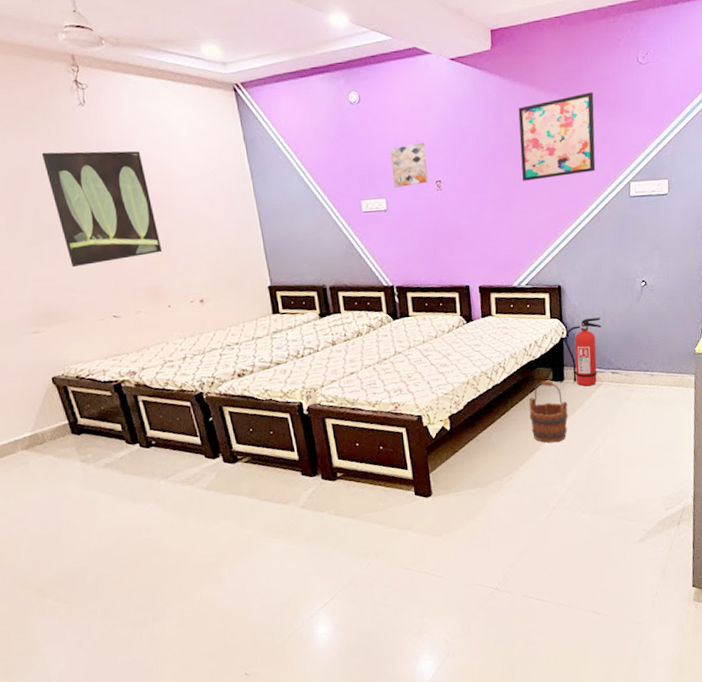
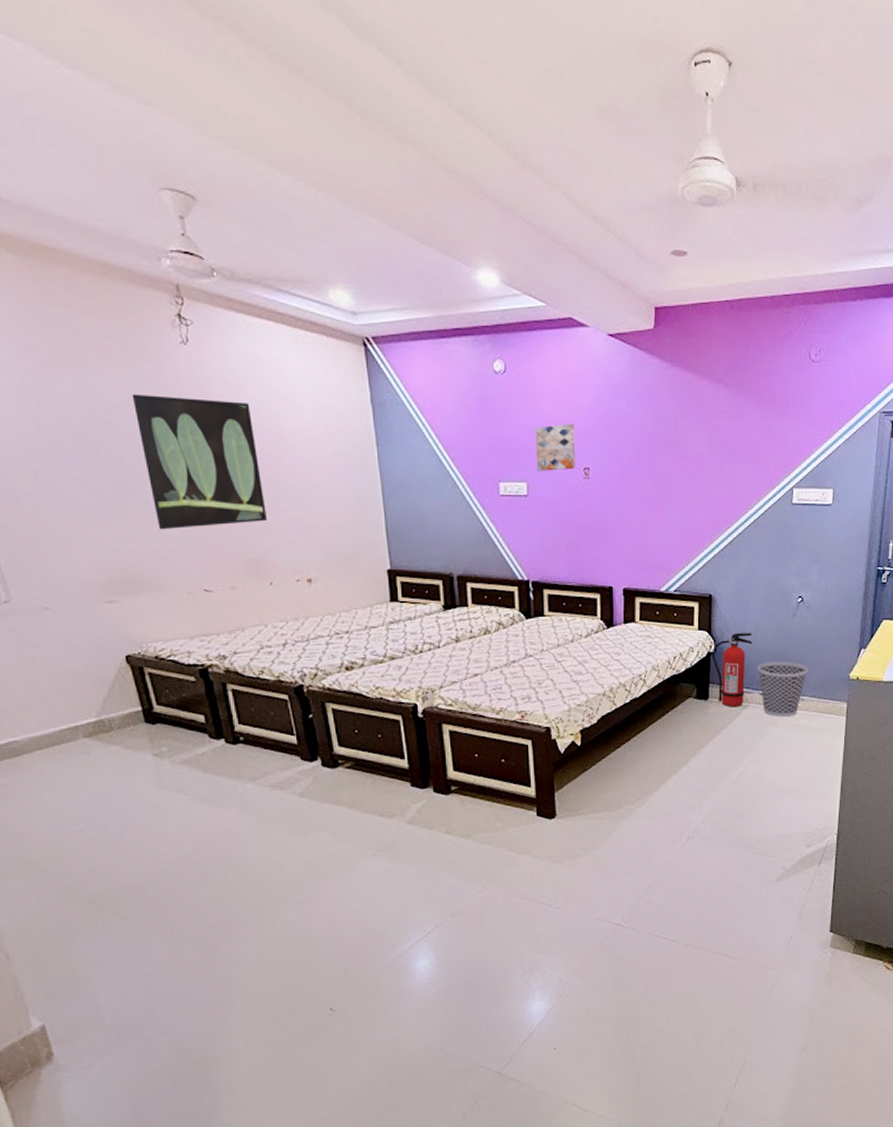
wall art: present [518,92,596,181] -> none [678,386,761,477]
wooden bucket: present [529,380,568,443] -> none [669,697,711,767]
wastebasket: none [607,341,656,393] -> present [757,661,809,717]

